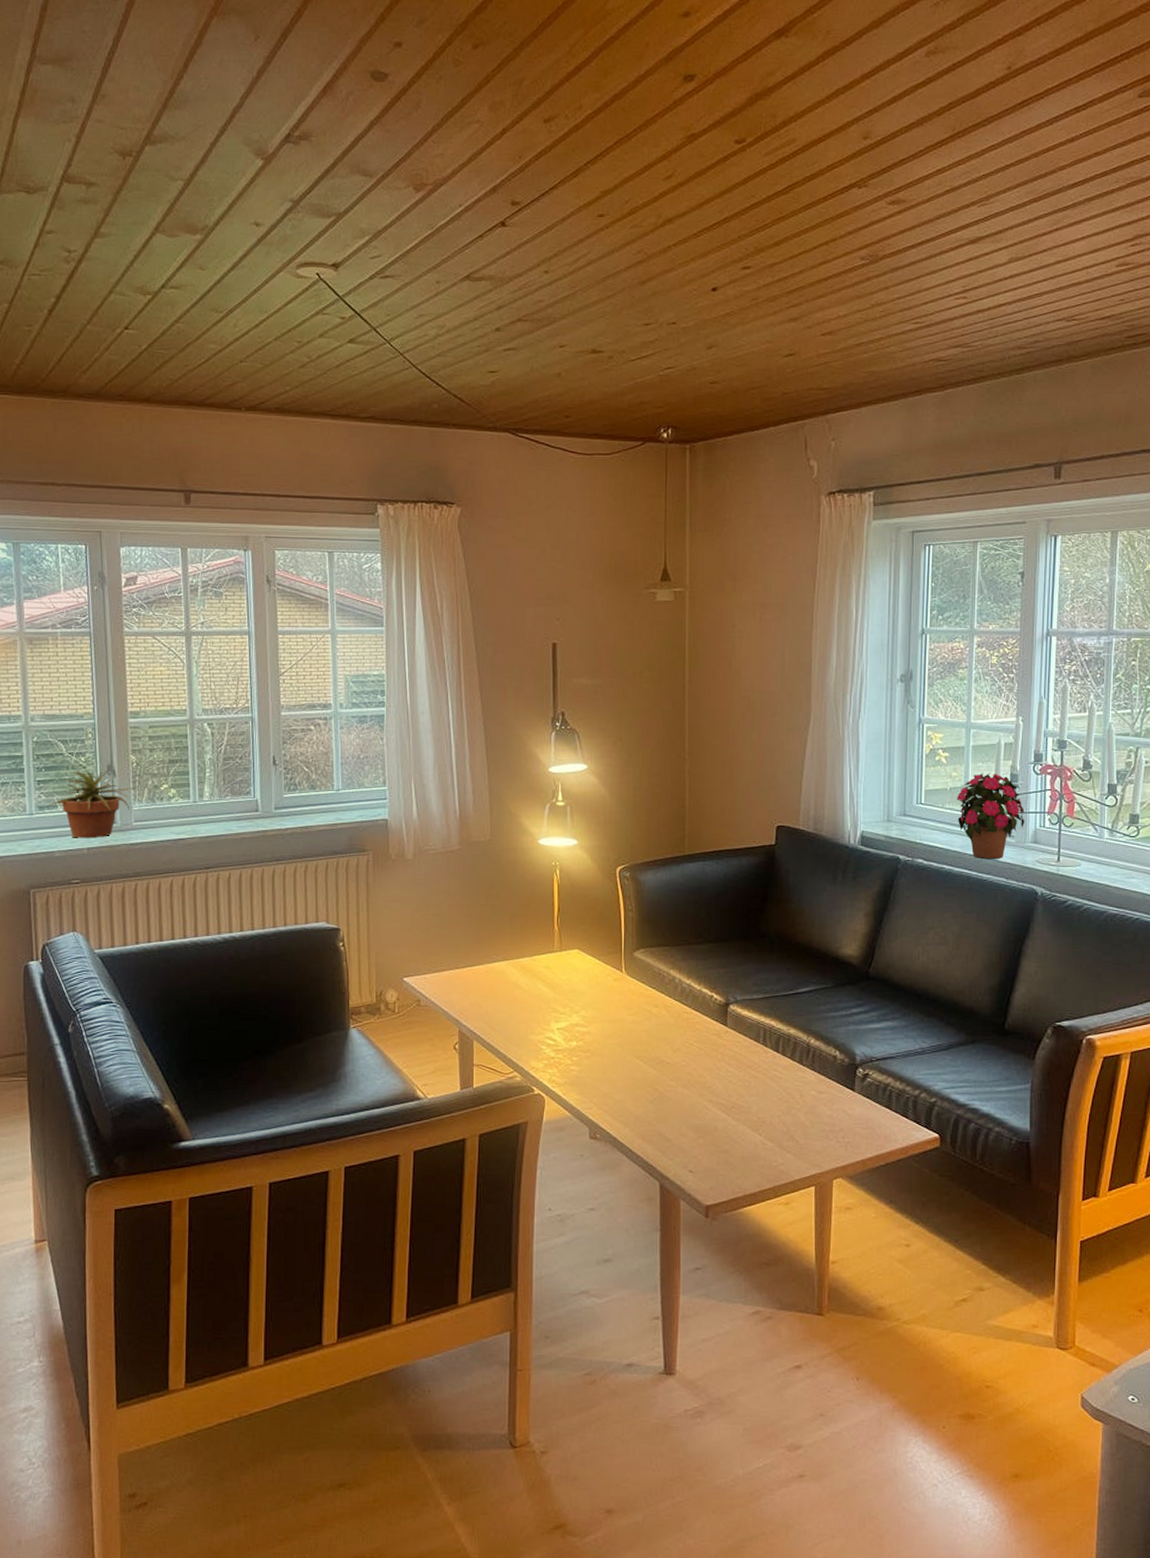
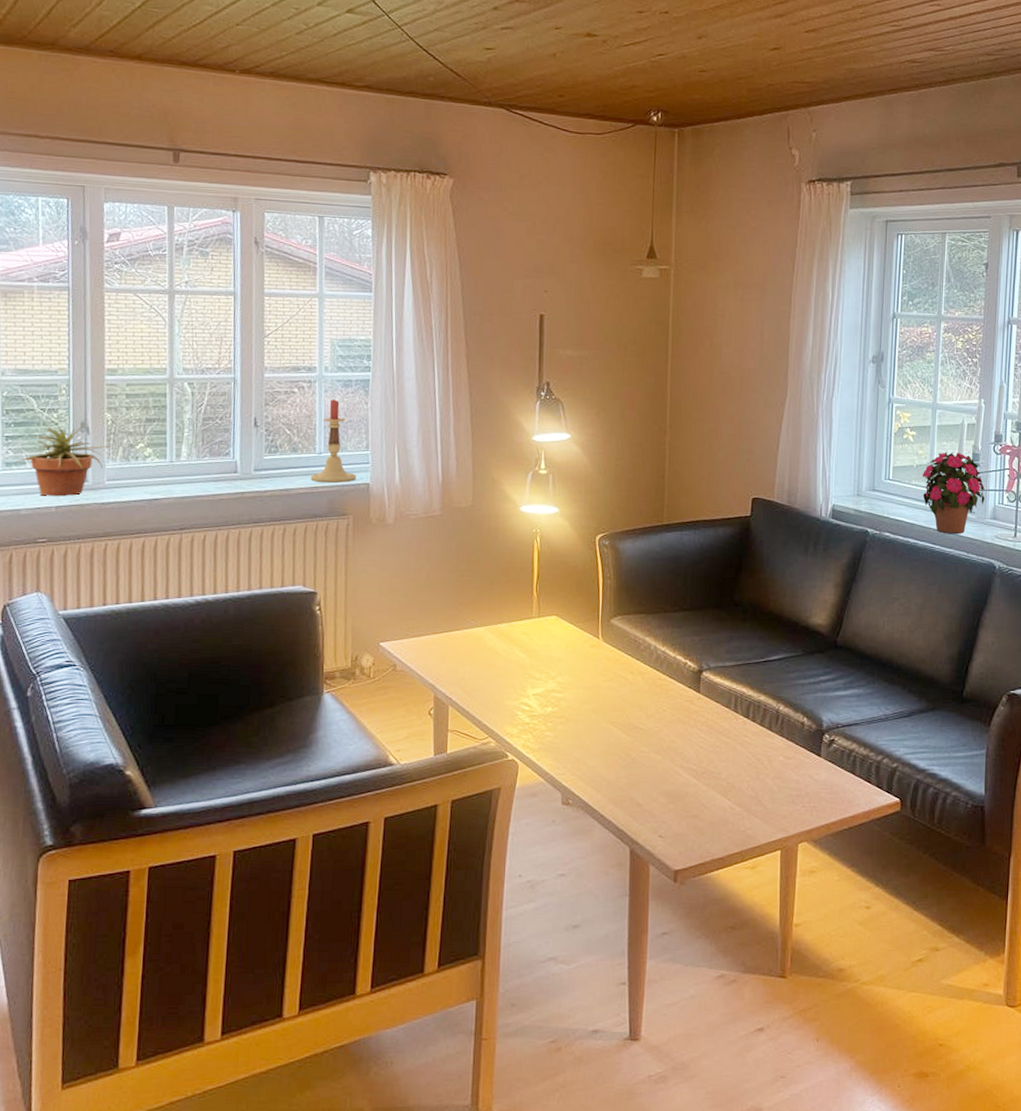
candlestick: none [329,736,375,820] -> present [310,399,357,484]

